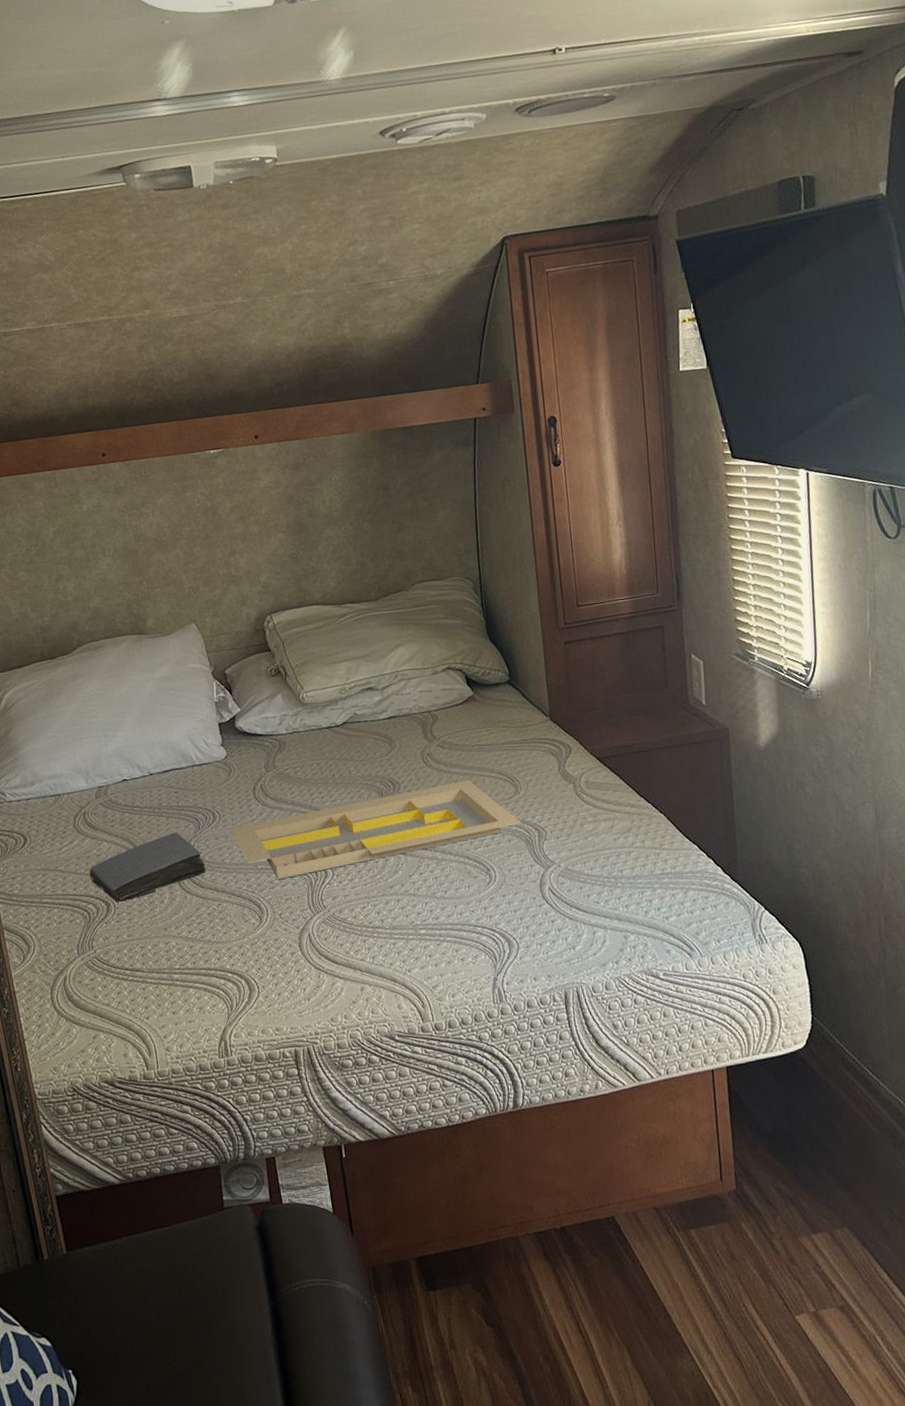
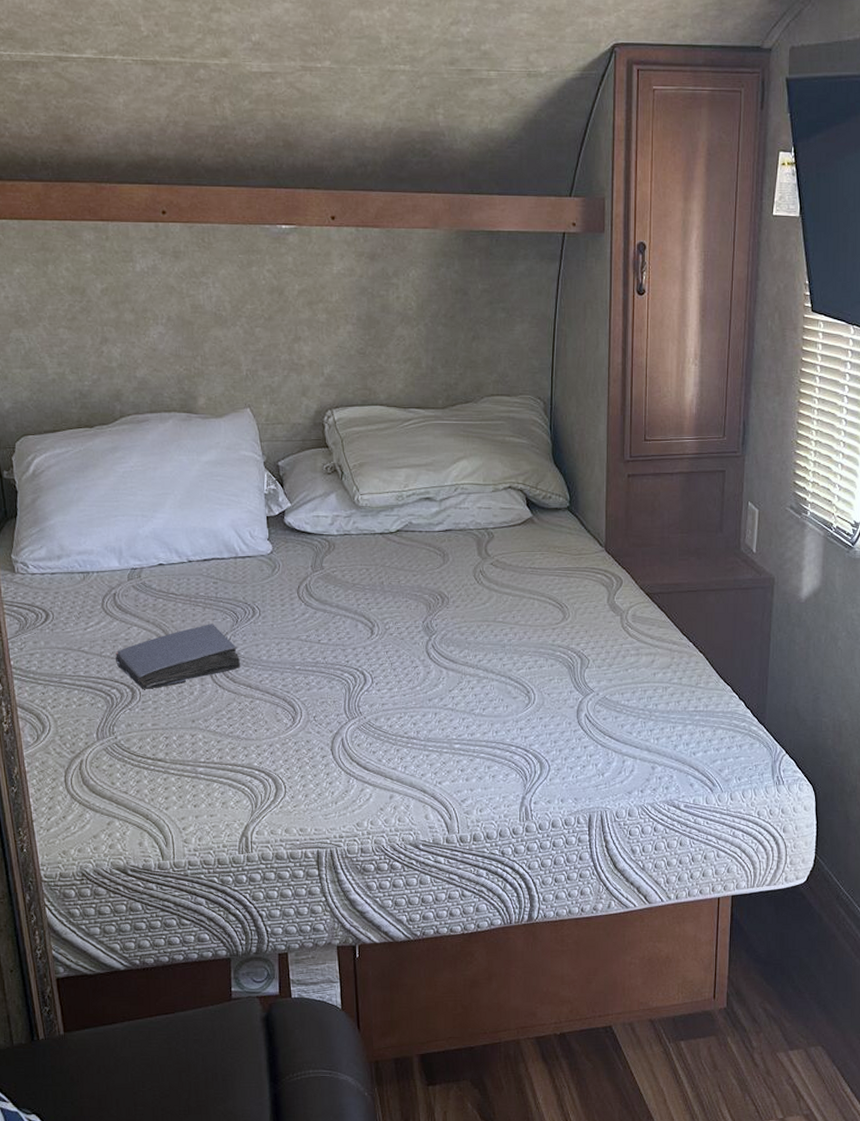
serving tray: present [229,780,521,880] -> none [269,602,565,682]

